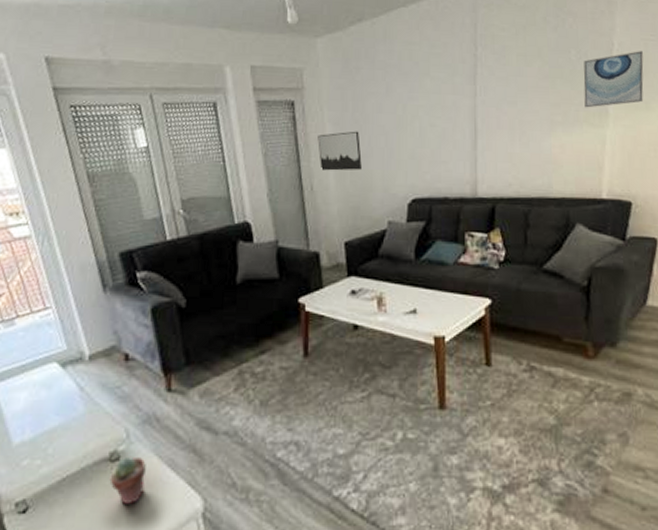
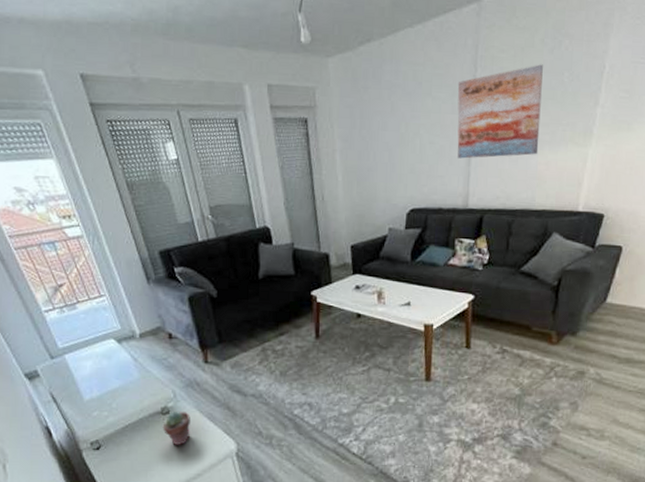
wall art: present [317,131,362,171] -> none [328,147,367,183]
wall art: none [457,42,551,142] -> present [457,64,543,159]
wall art: present [583,51,644,108] -> none [571,73,632,128]

